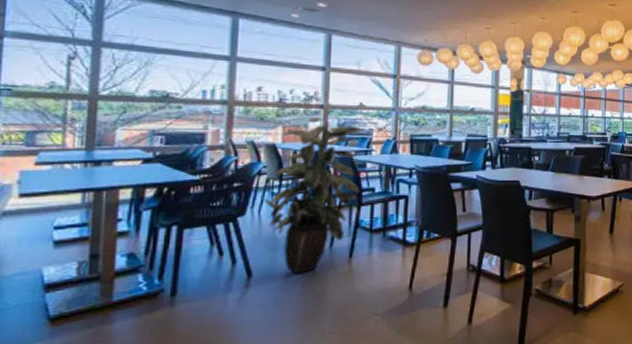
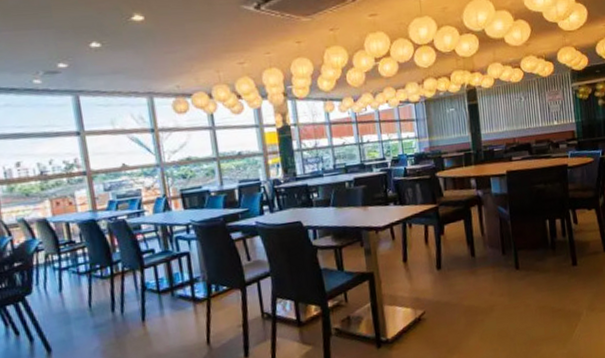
indoor plant: present [263,117,364,274] -> none [46,185,140,344]

